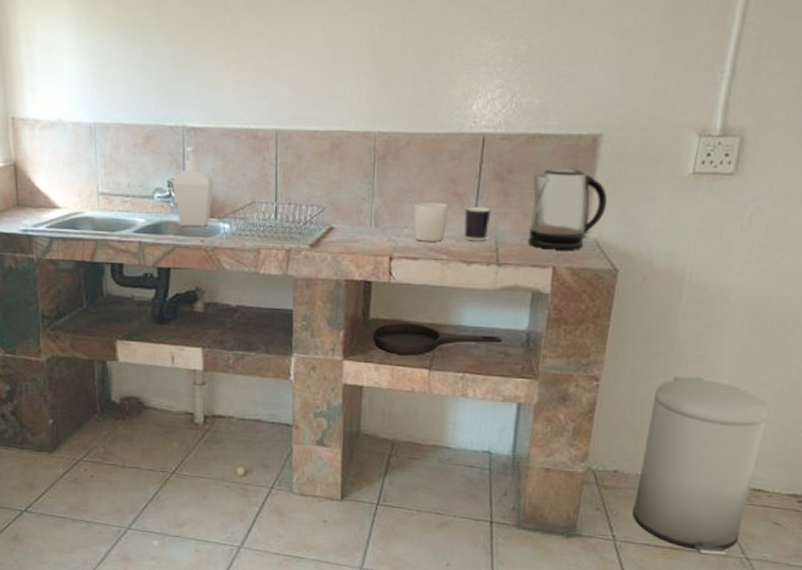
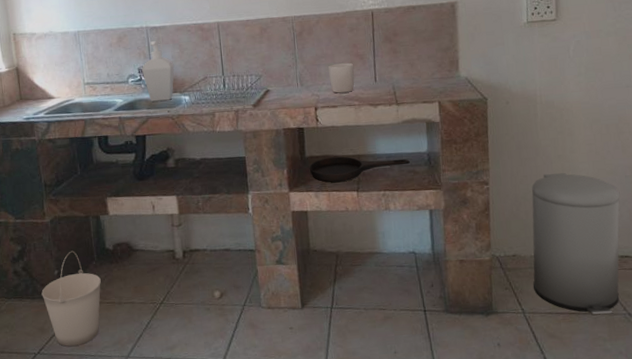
bucket: none [32,399,103,508] -> present [41,251,101,347]
mug: present [464,207,492,241] -> none [366,62,387,89]
kettle: present [527,167,608,250] -> none [413,27,470,89]

